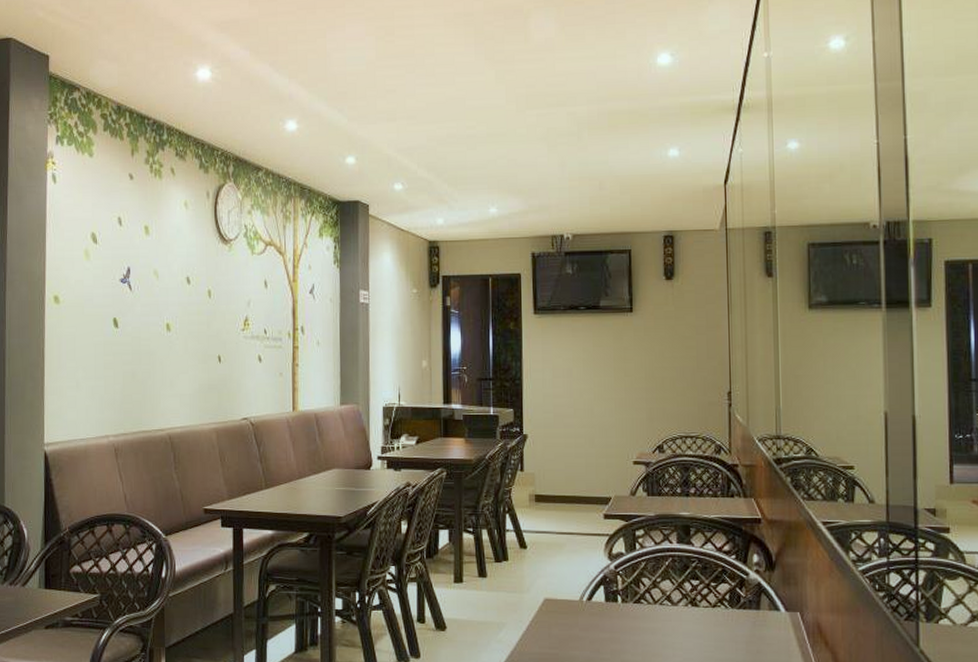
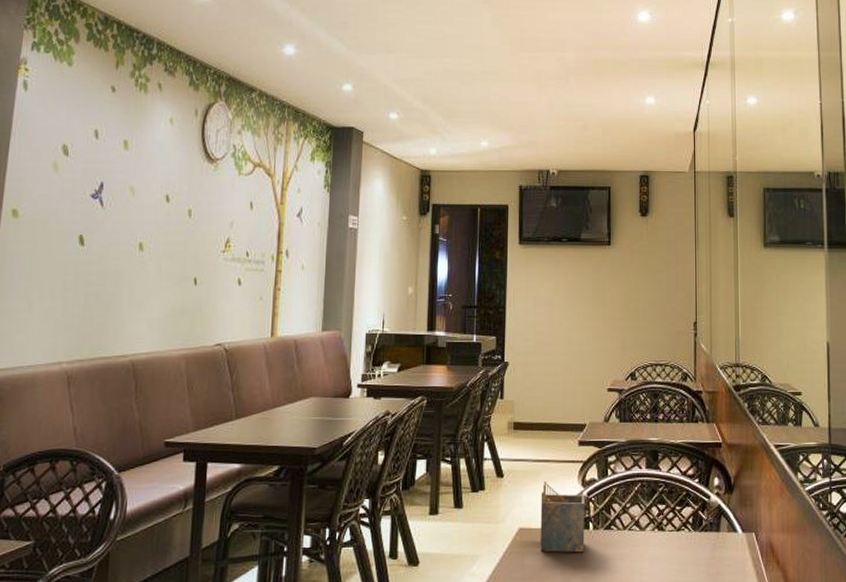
napkin holder: none [566,554,613,625] -> present [540,481,585,553]

